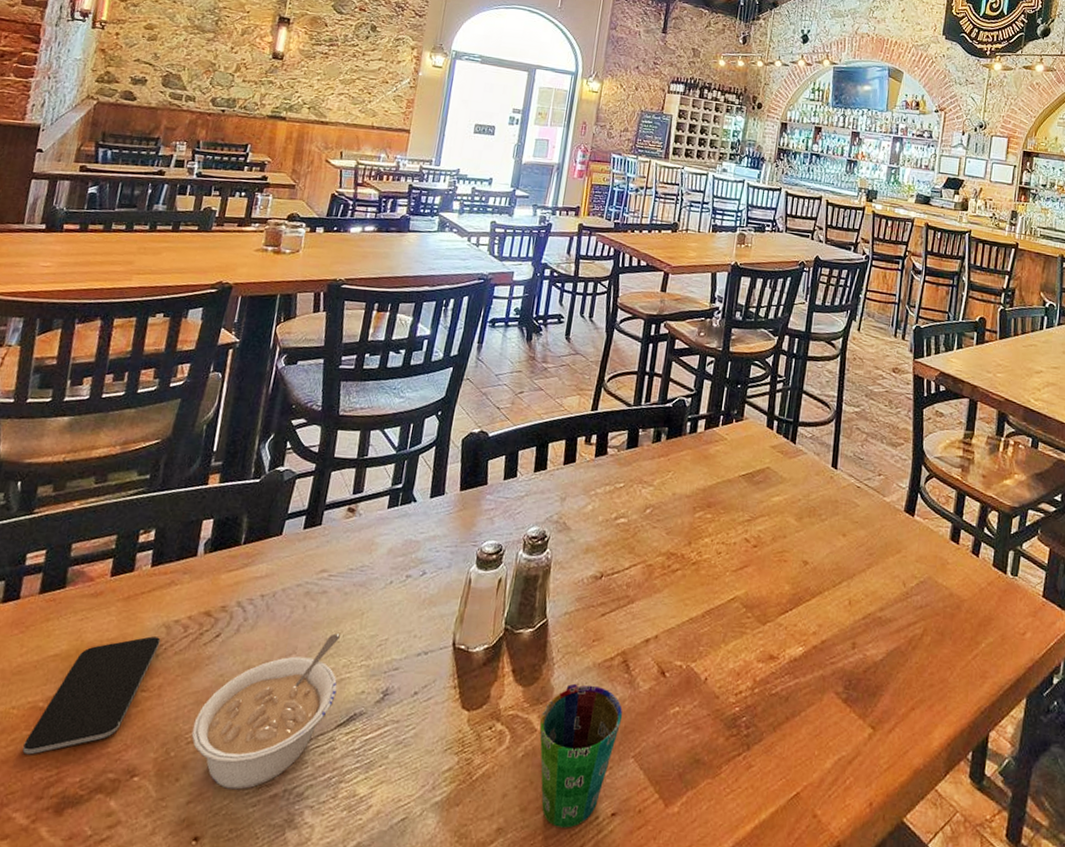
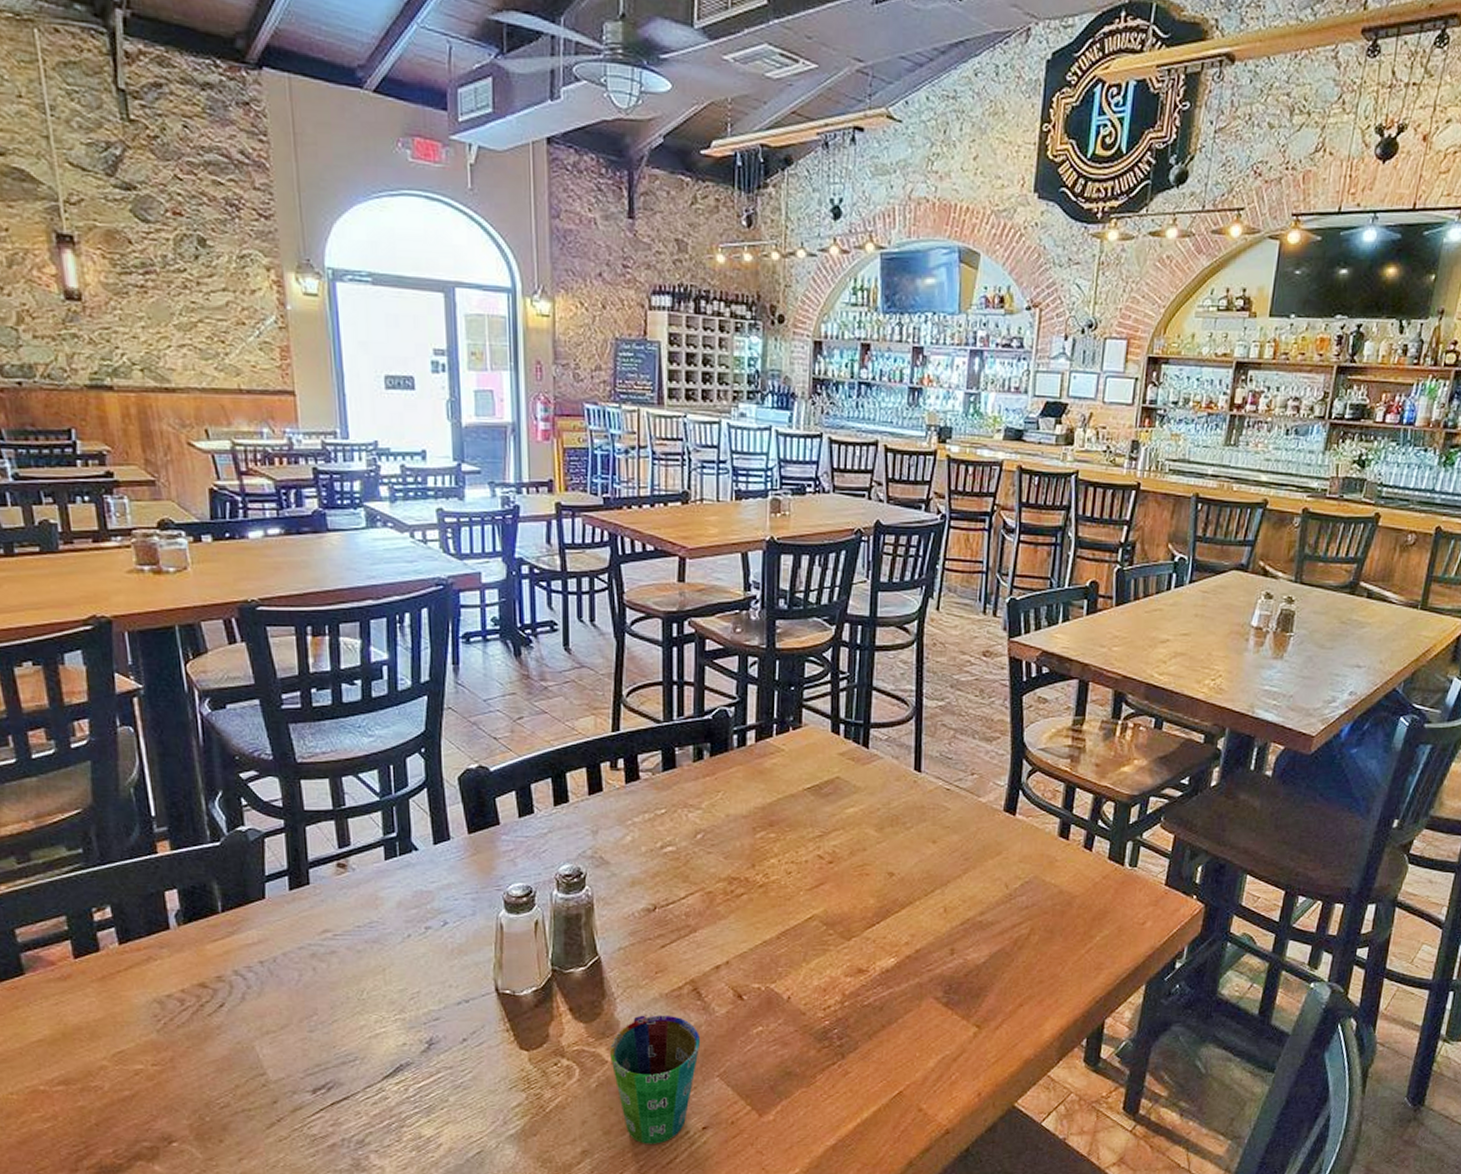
smartphone: present [22,636,161,755] -> none [37,1013,157,1134]
legume: present [191,633,340,790] -> none [221,992,375,1144]

